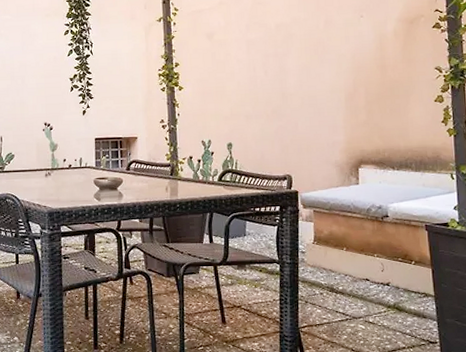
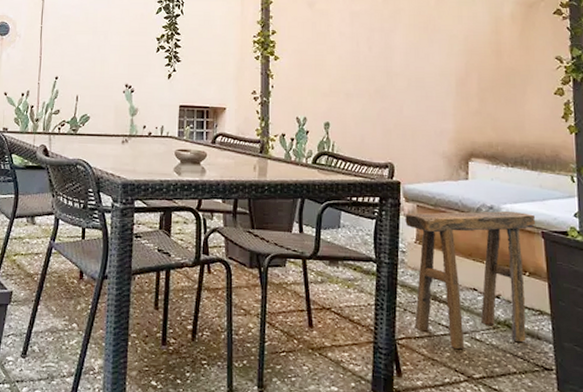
stool: none [303,209,420,331] -> present [405,211,536,349]

